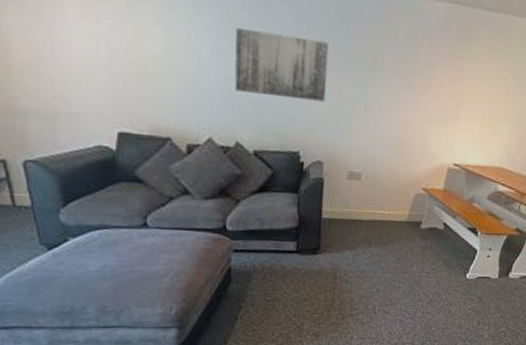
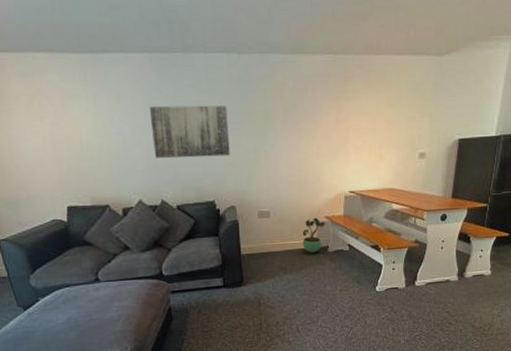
potted plant: none [393,187,422,227] -> present [302,217,325,253]

